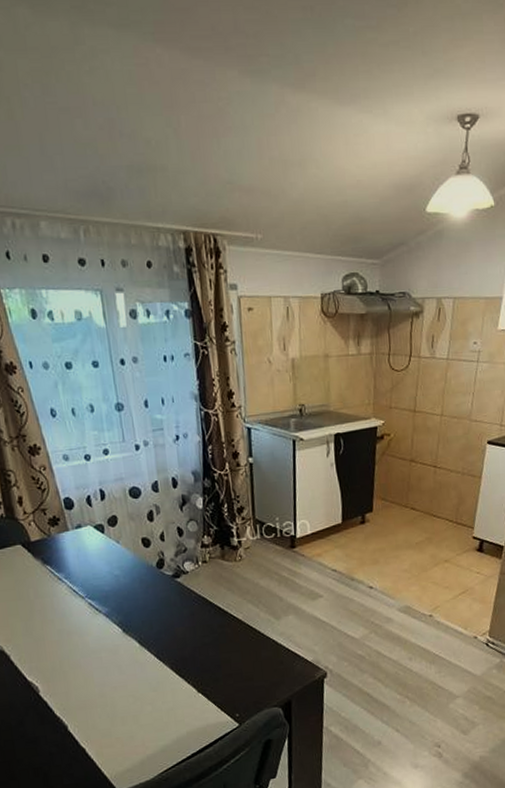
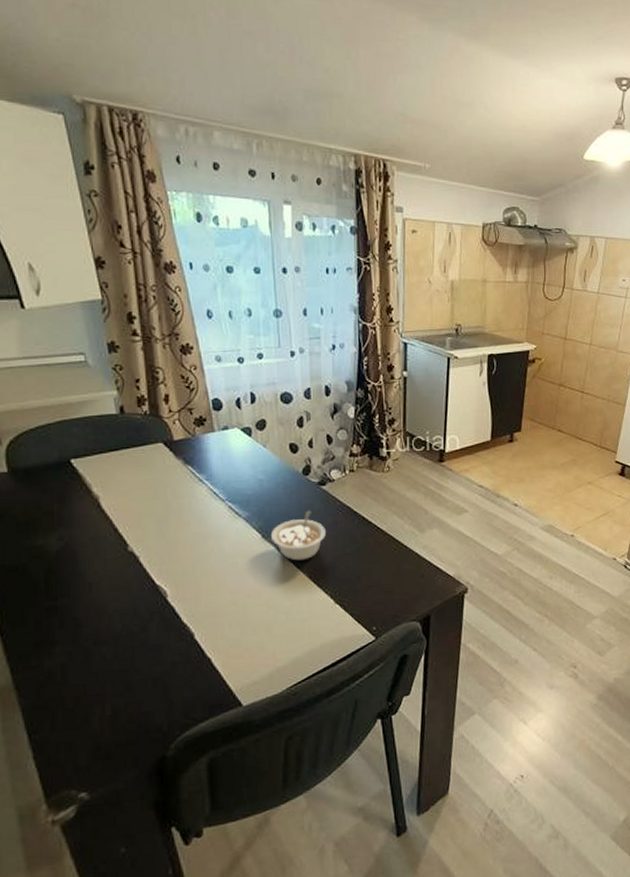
legume: none [131,603,184,653] -> present [271,510,326,561]

